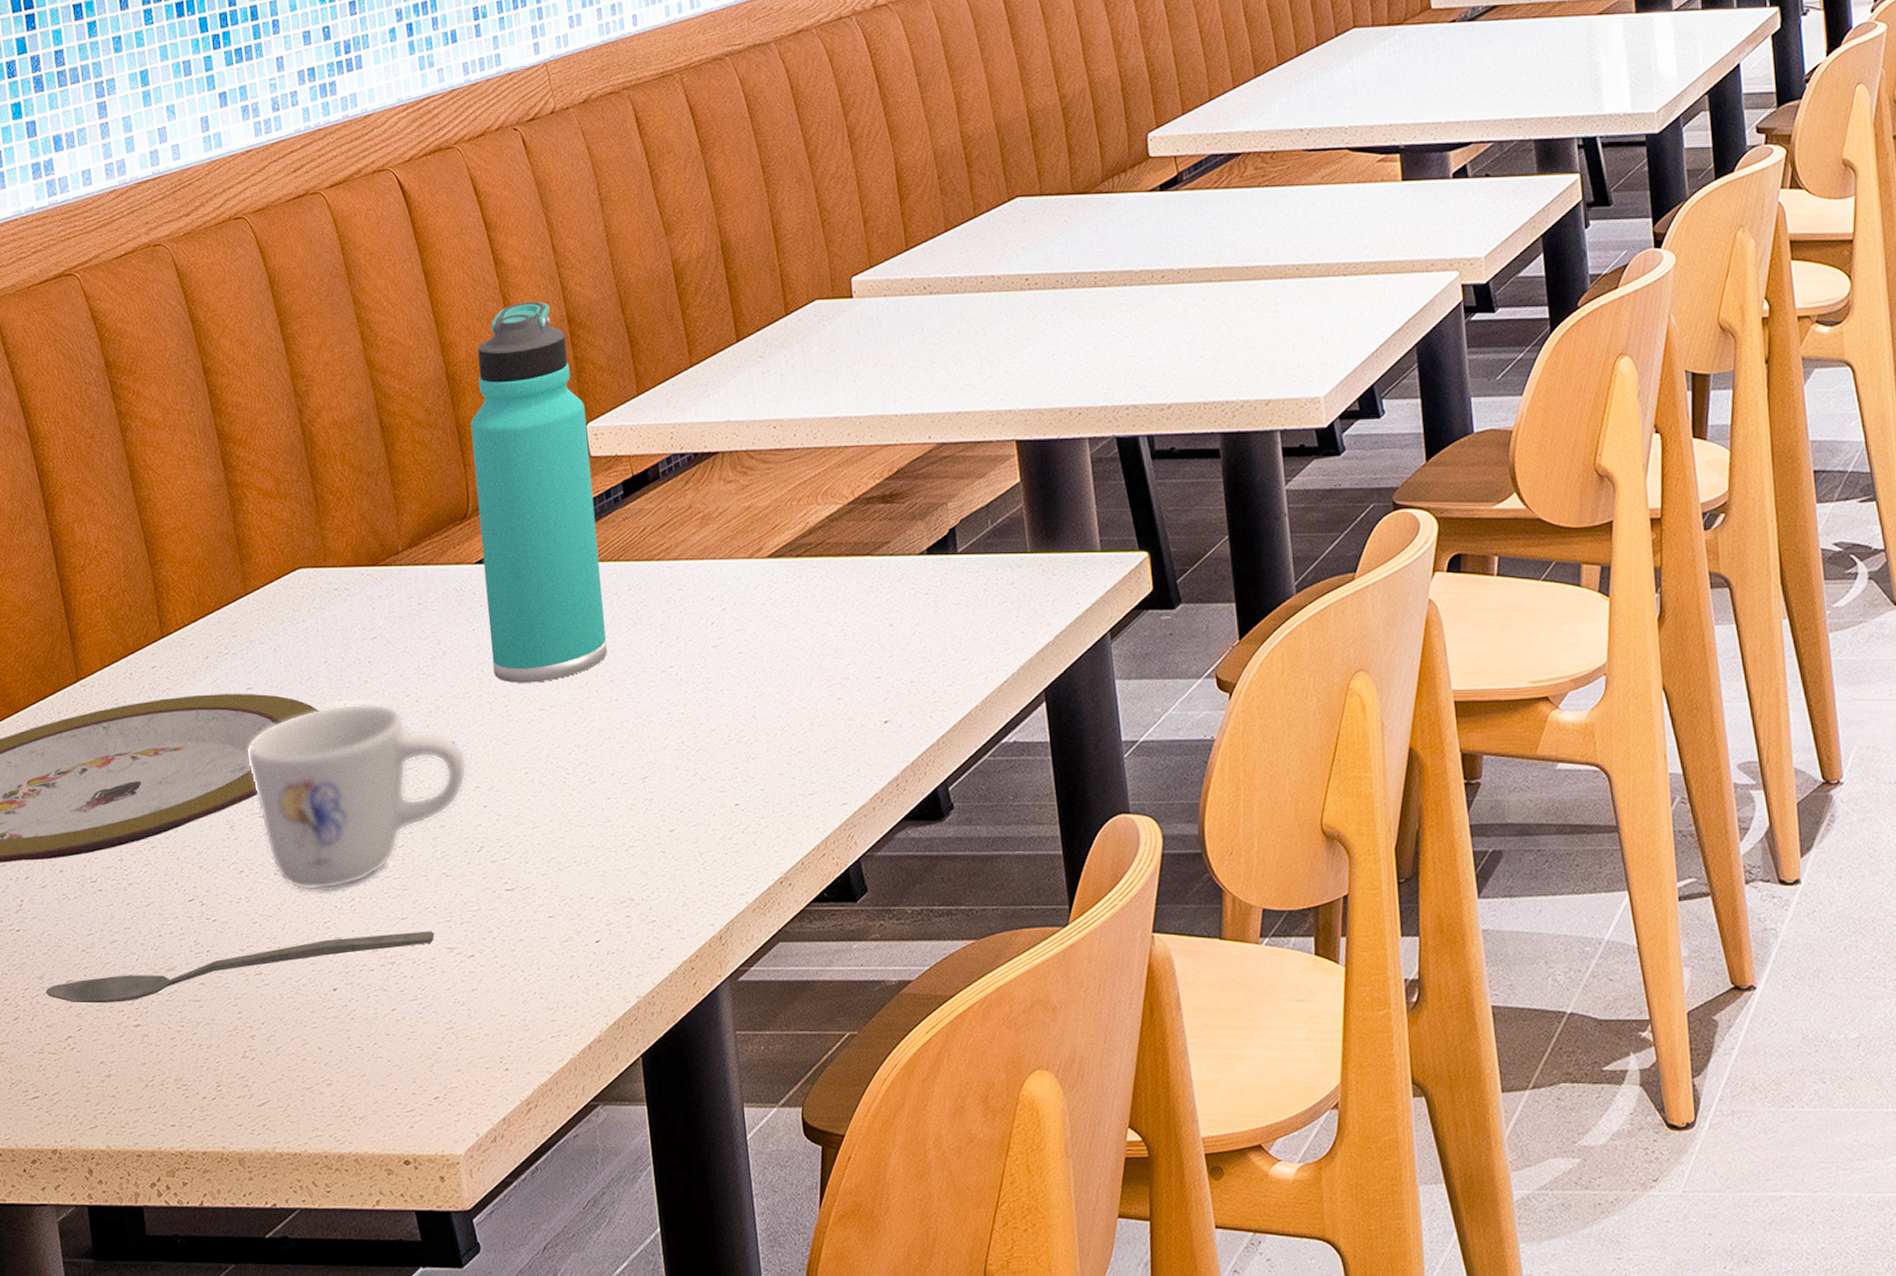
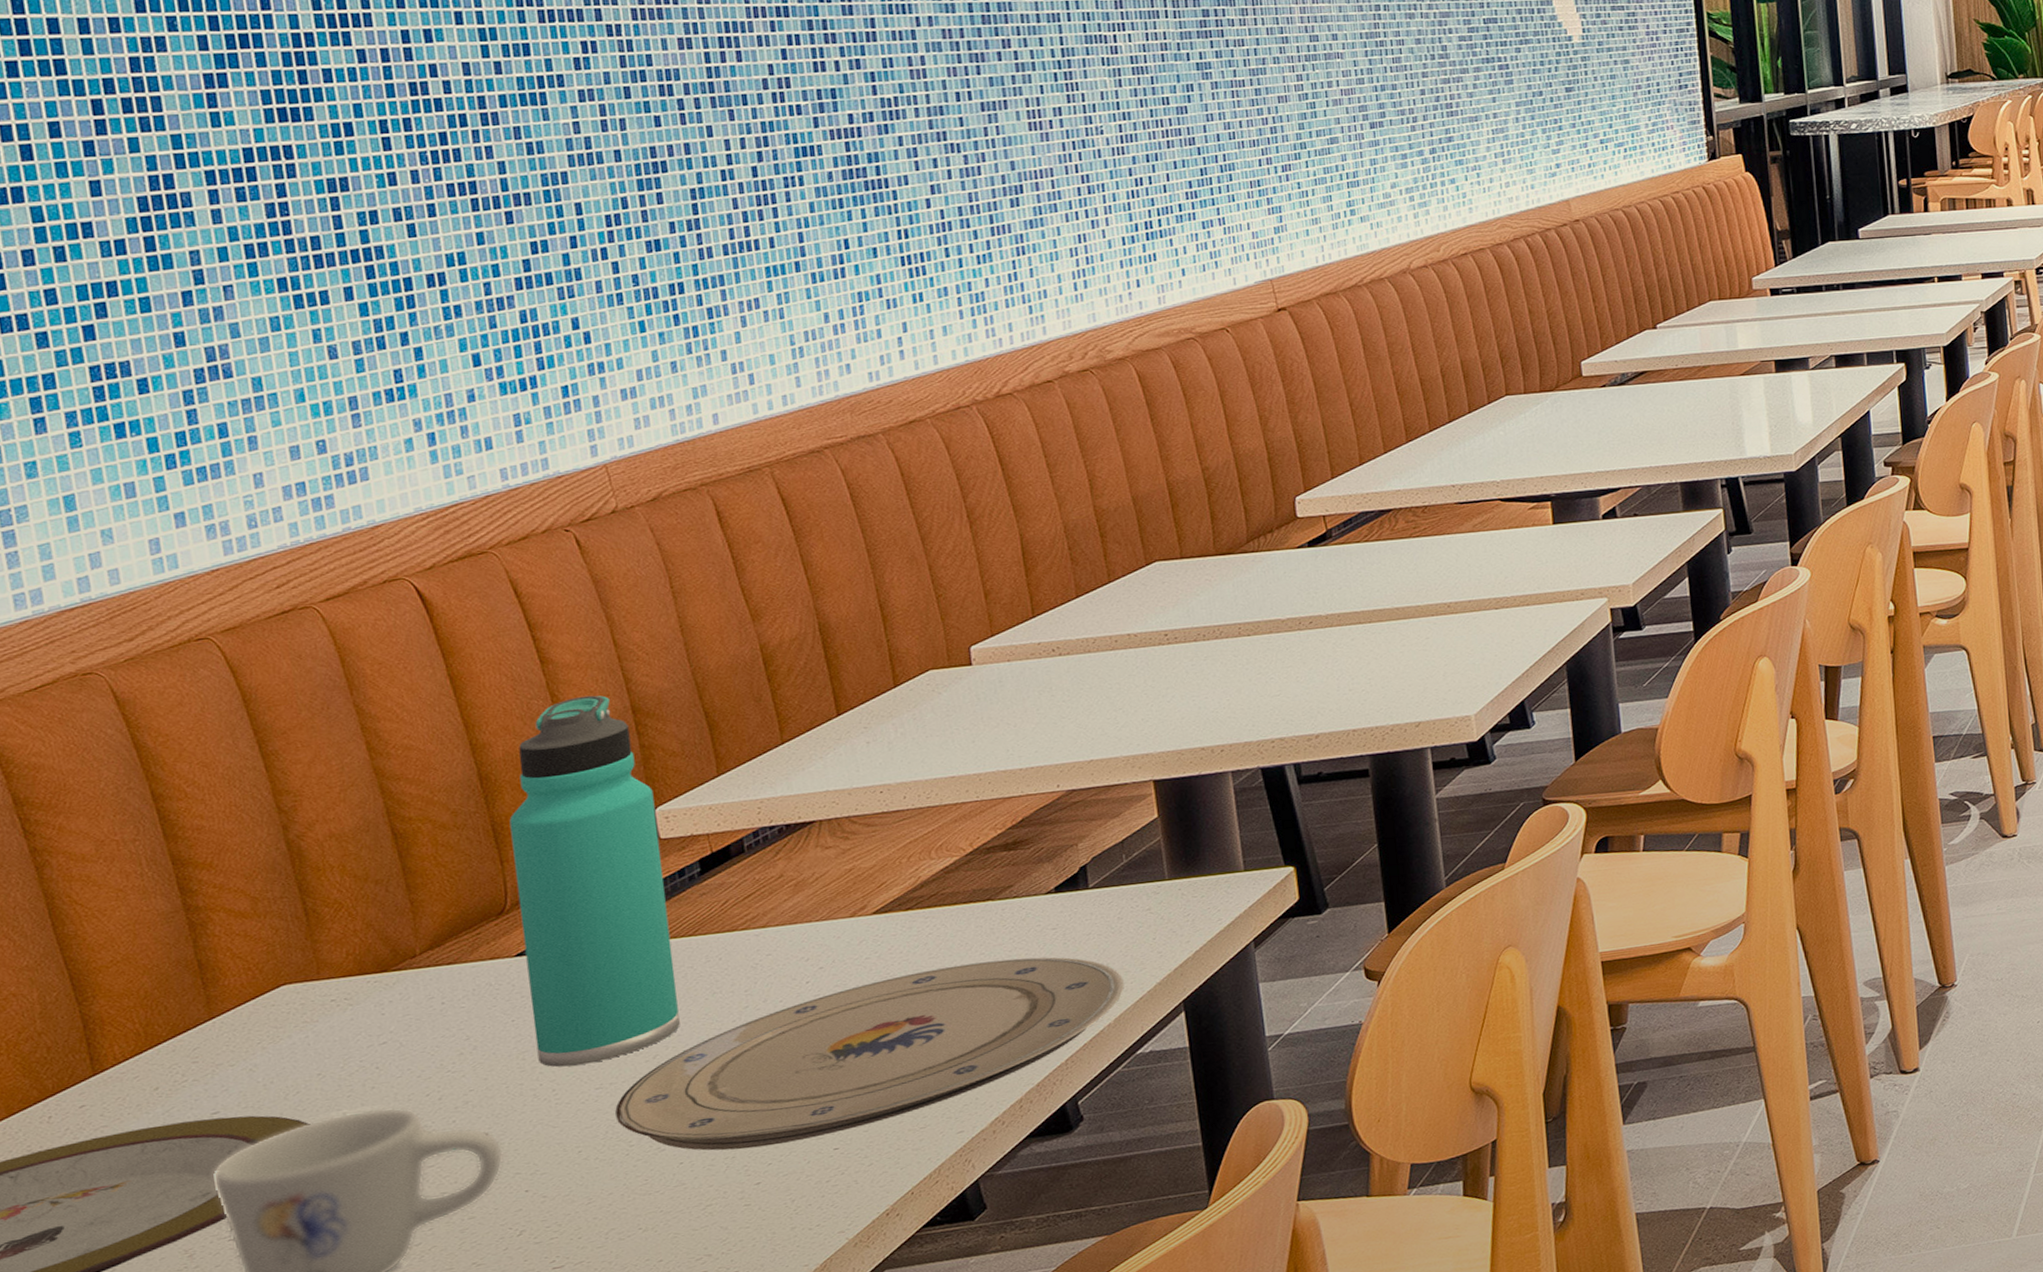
plate: none [555,622,990,792] -> present [615,957,1124,1151]

